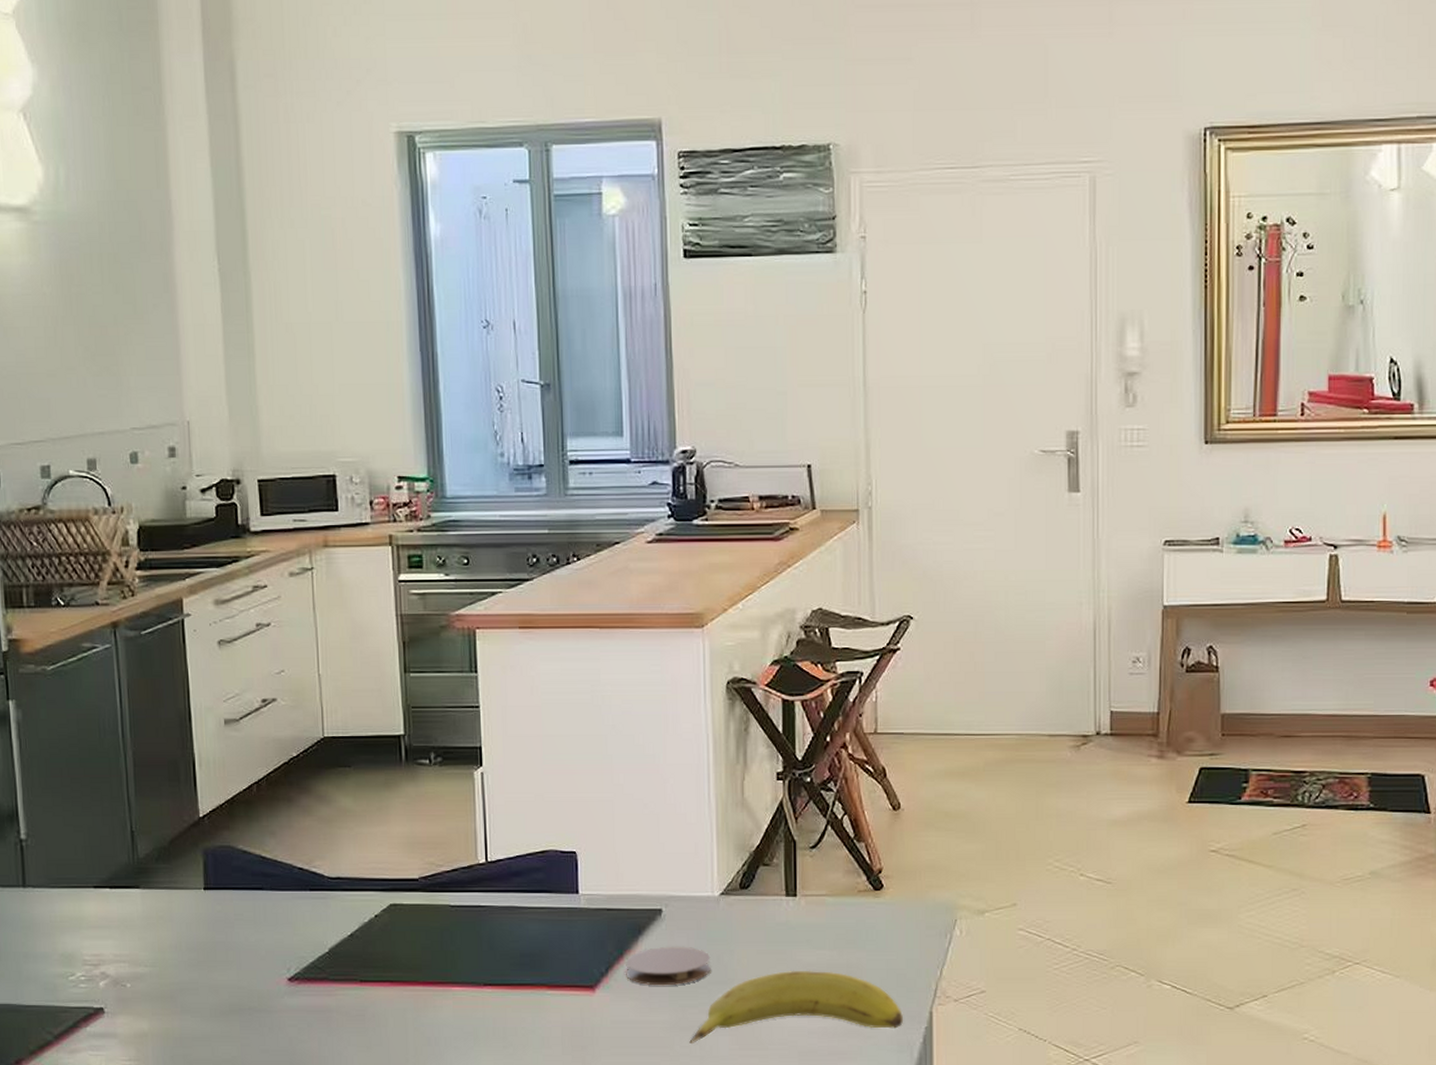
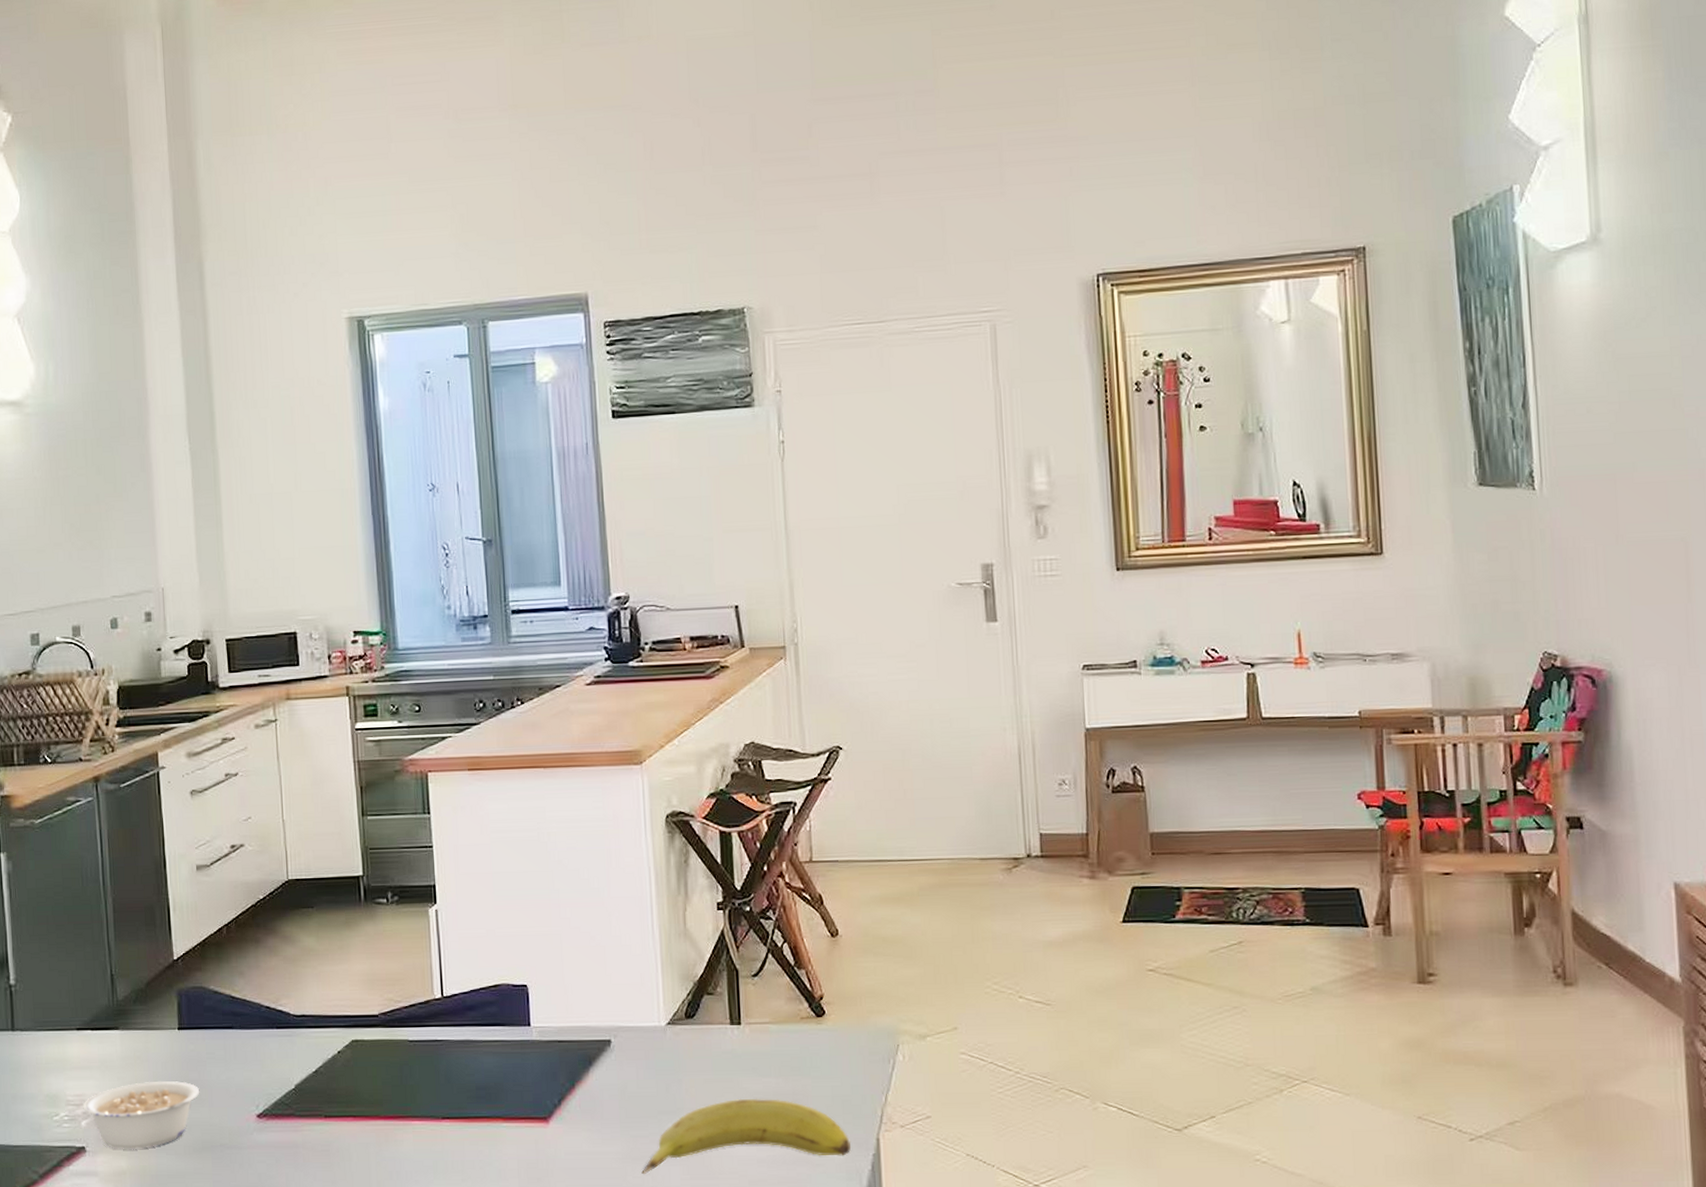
legume: none [101,943,227,1012] -> present [83,1081,200,1150]
coaster: present [626,946,711,986] -> none [577,1076,660,1117]

